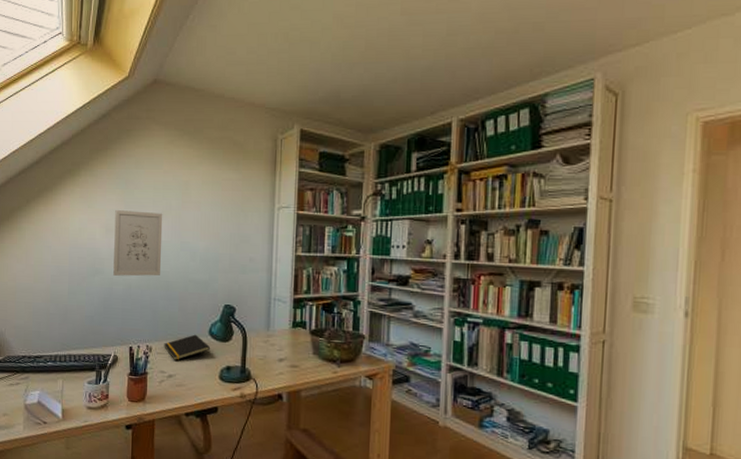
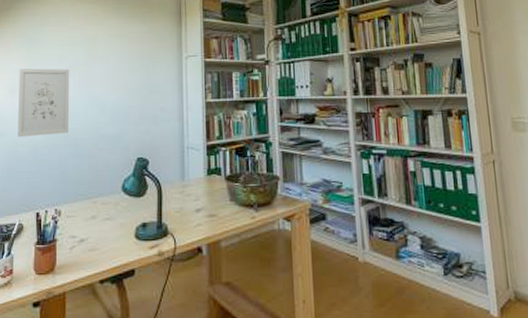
notepad: present [164,334,211,360] -> none [74,192,125,222]

